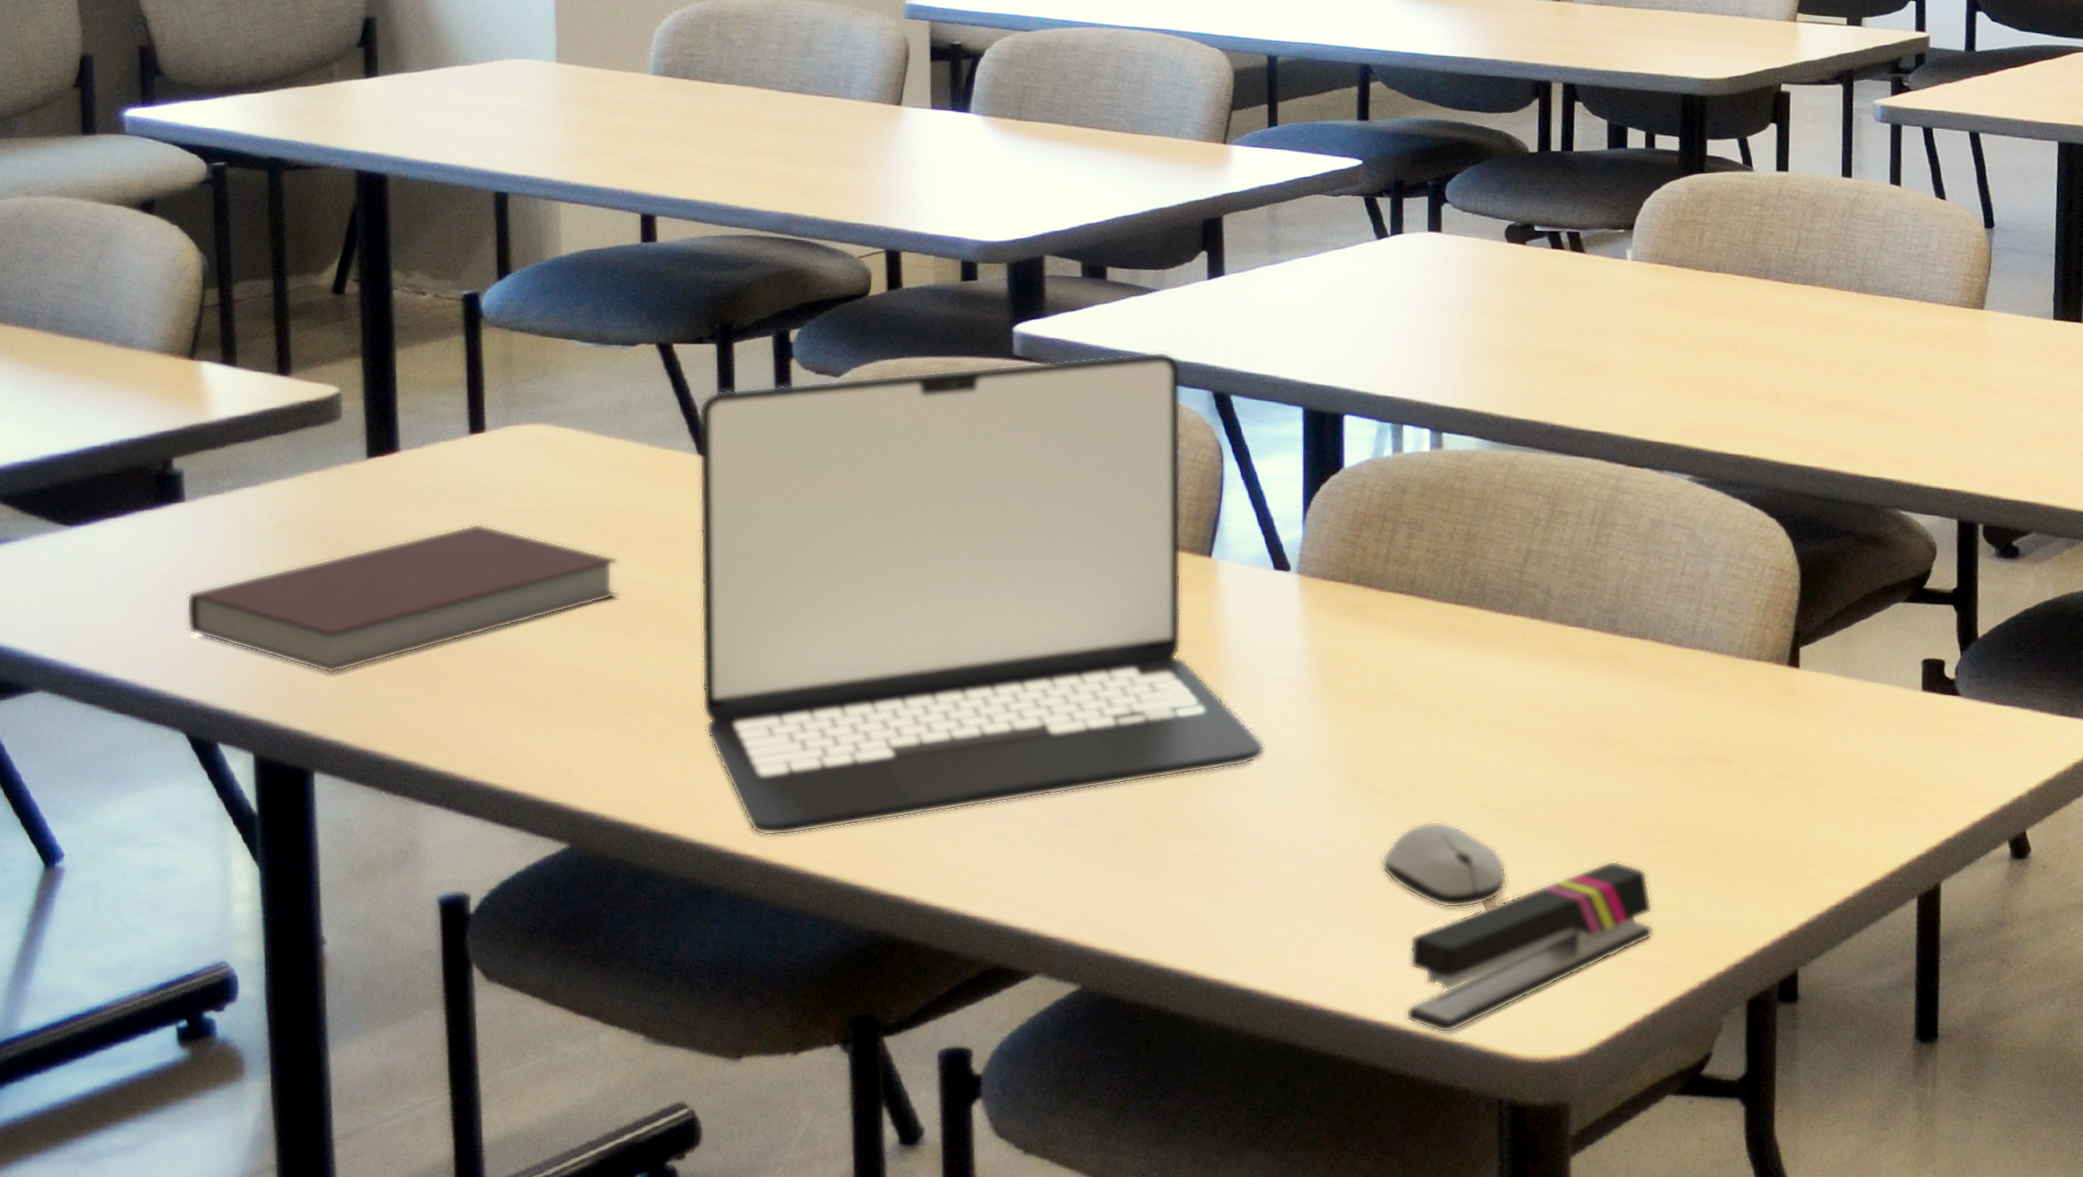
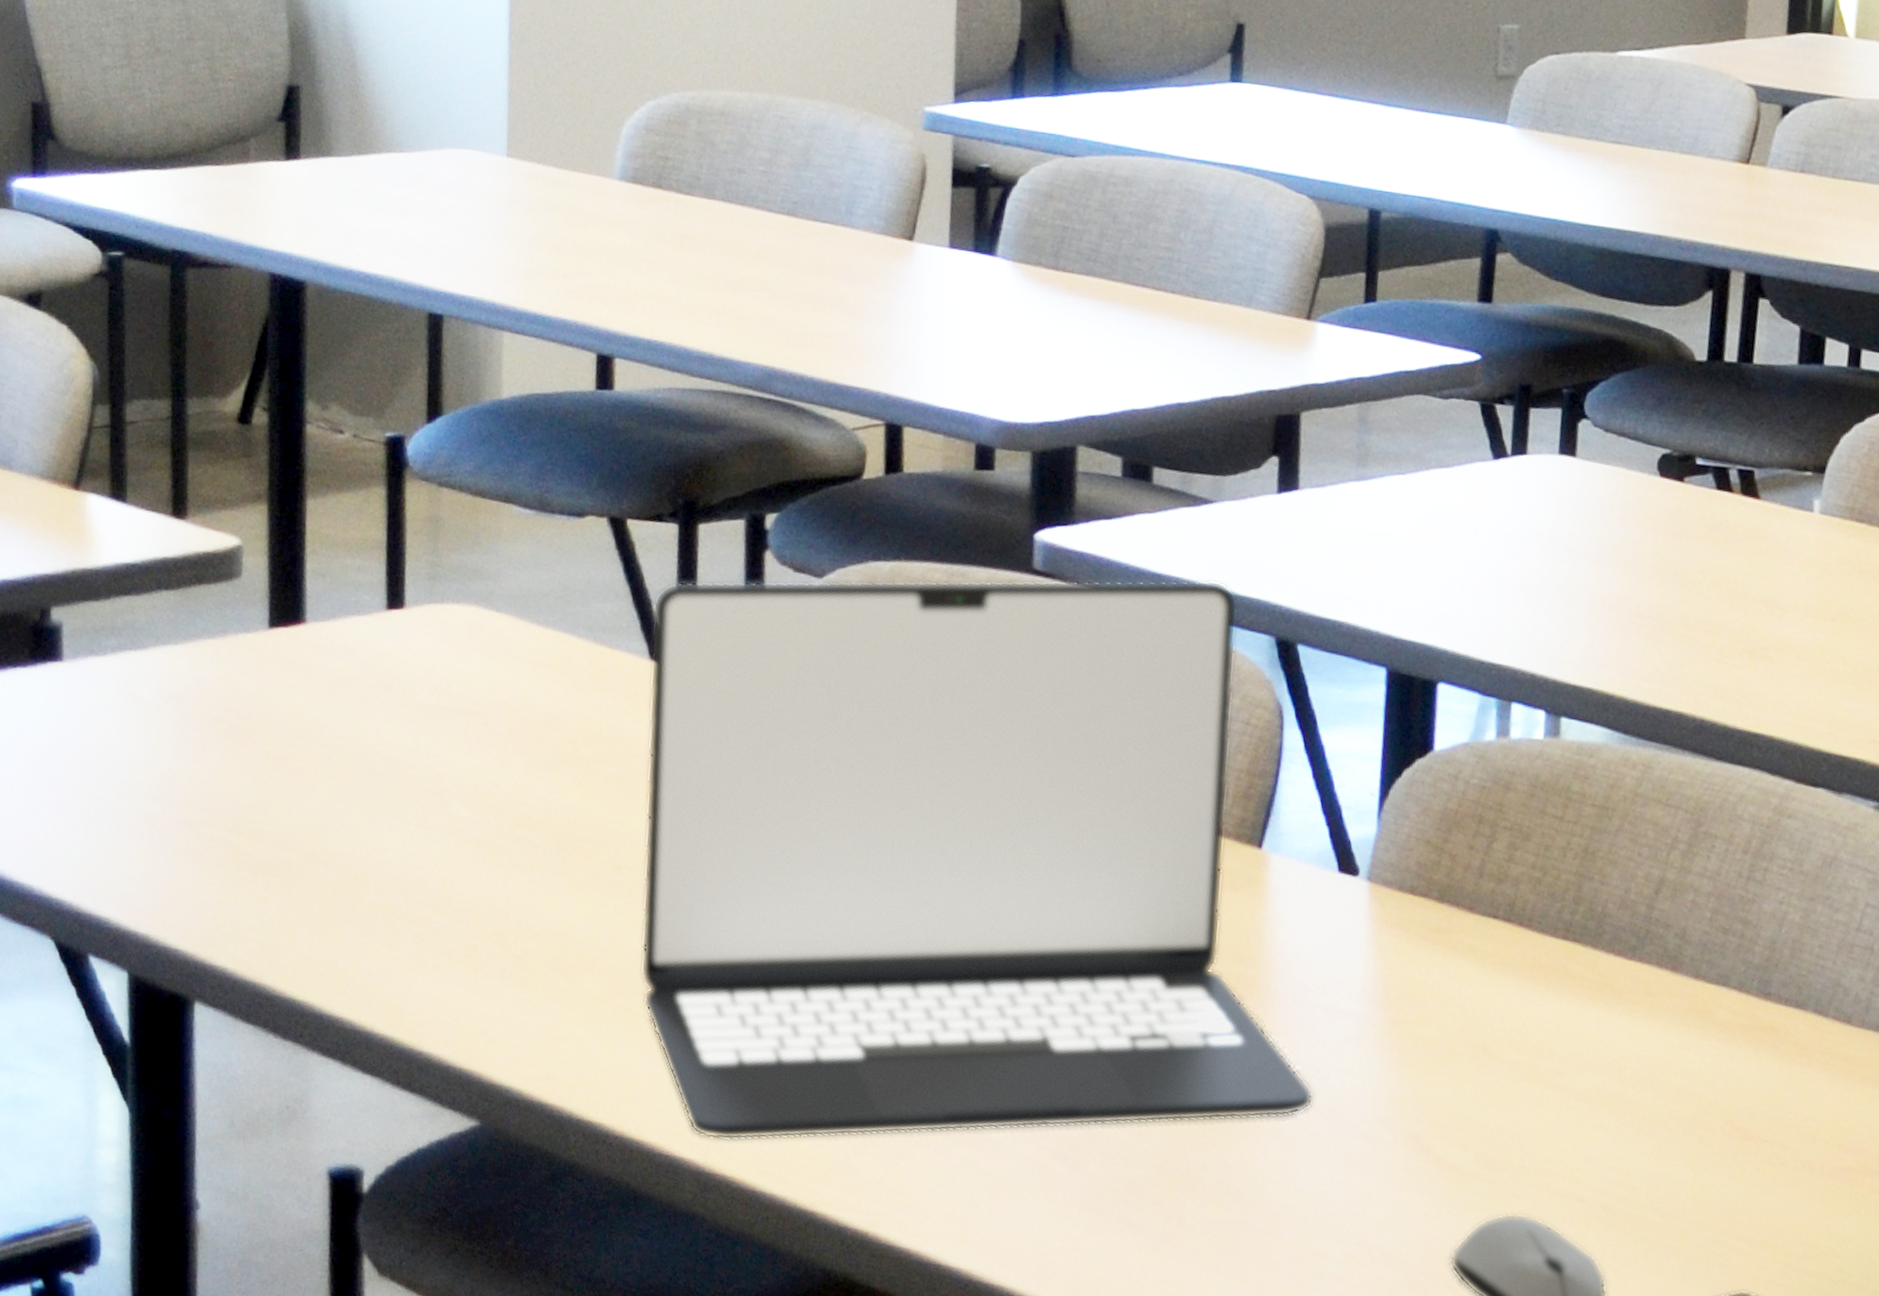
notebook: present [186,523,619,674] -> none [59,719,550,886]

